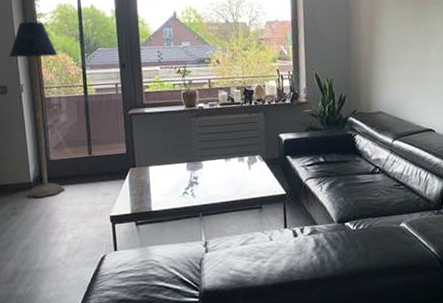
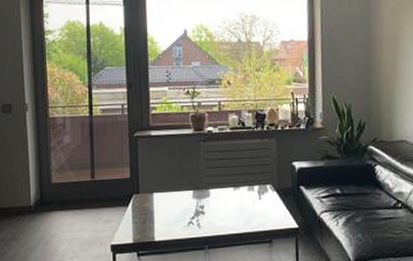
floor lamp: present [9,21,66,198] -> none [15,38,67,223]

